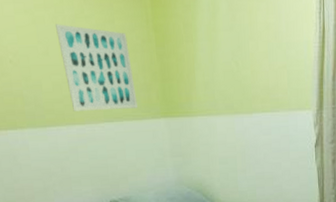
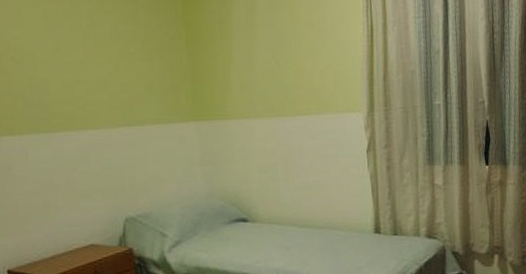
wall art: present [56,24,138,111] -> none [70,18,163,115]

